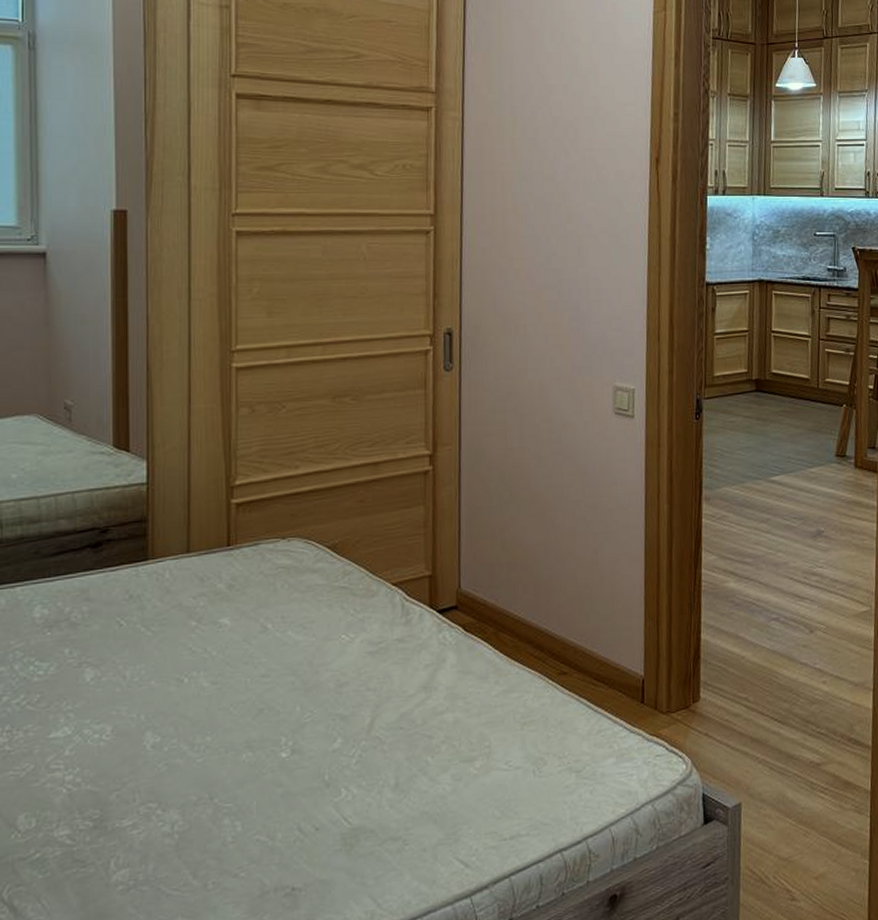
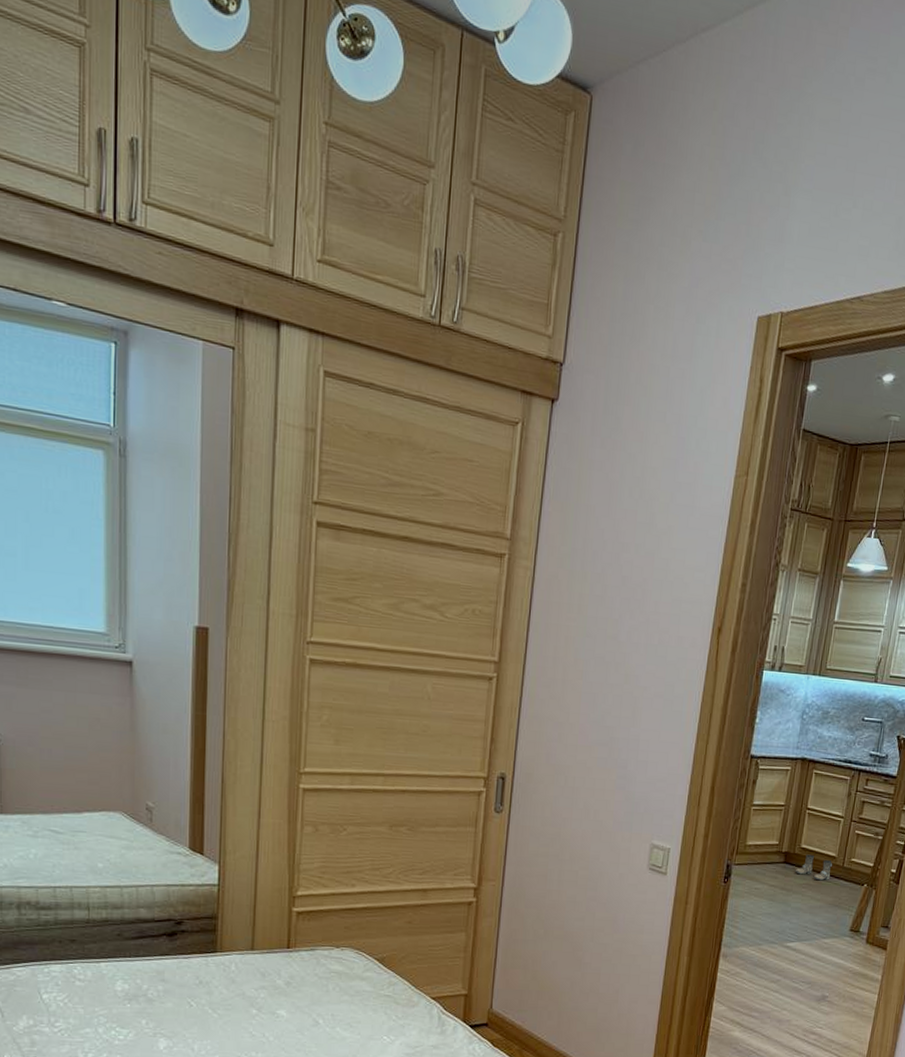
boots: none [768,379,806,406] -> present [795,854,832,881]

